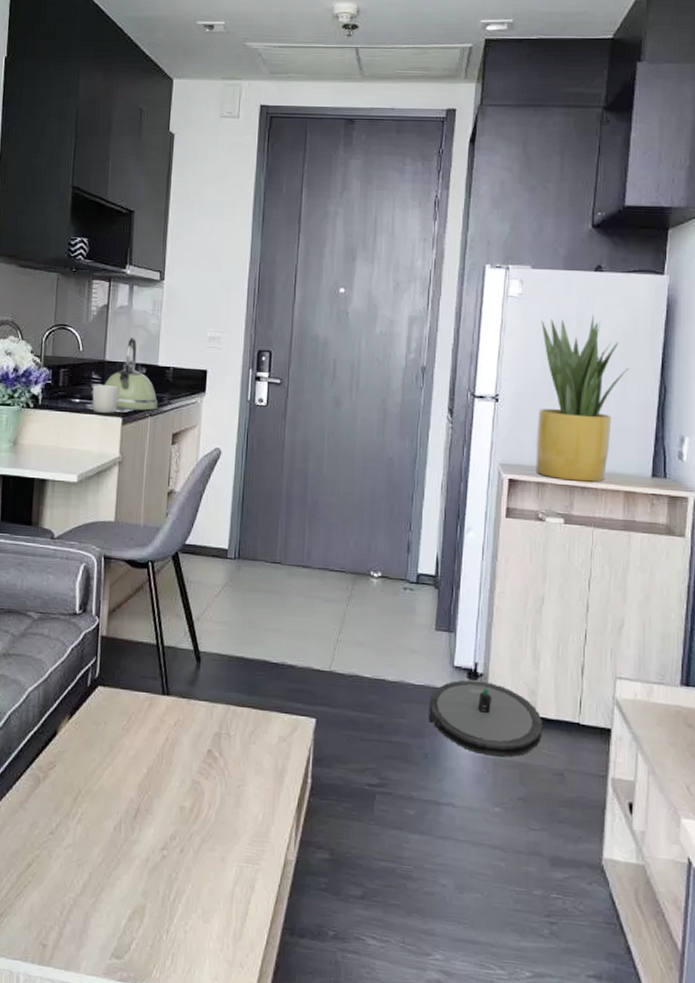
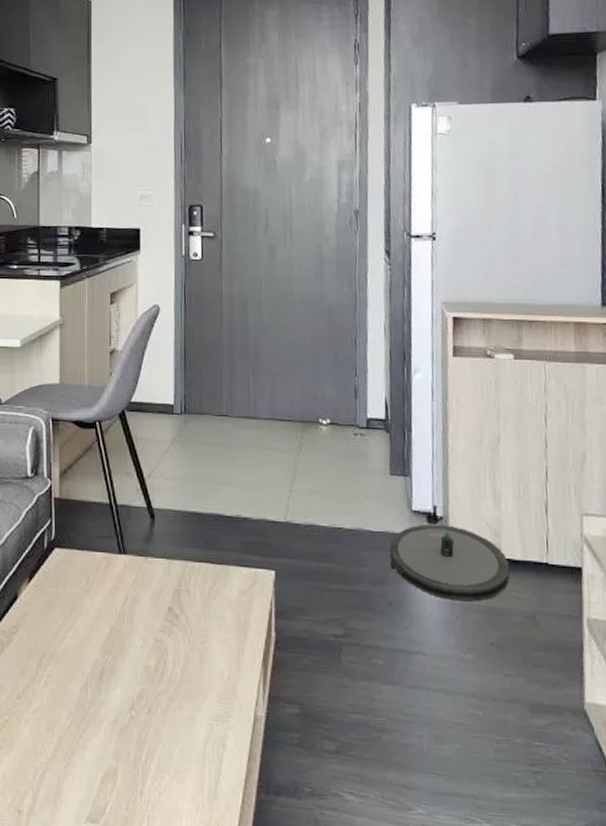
mug: present [91,384,120,414] -> none [29,249,55,278]
kettle: present [104,337,159,411] -> none [40,201,95,273]
planter: present [536,313,629,482] -> none [473,145,568,315]

